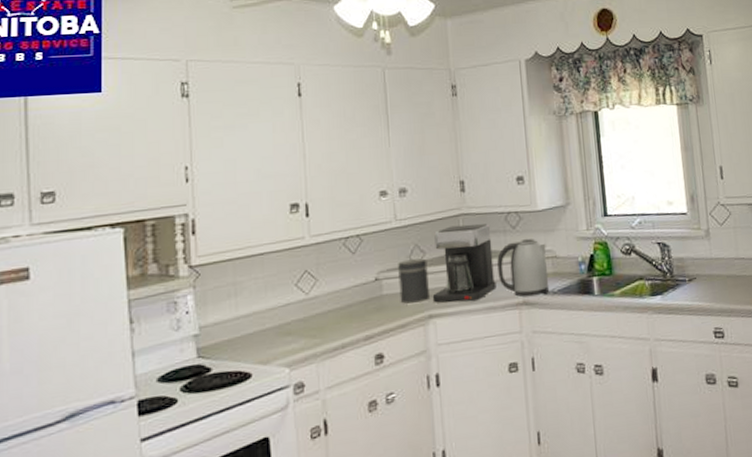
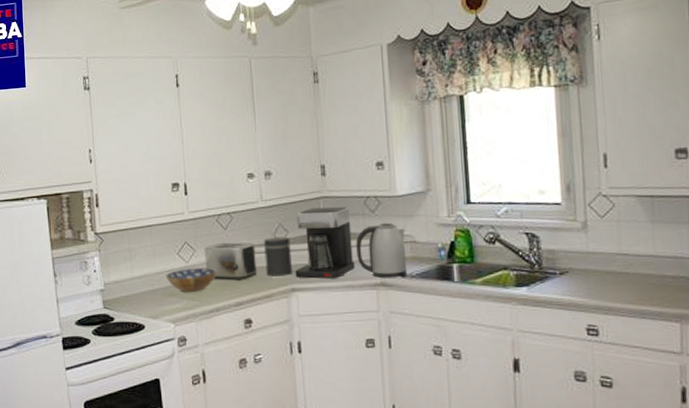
bowl: none [279,298,344,330] -> present [165,267,218,293]
toaster: none [328,267,391,313] -> present [204,242,258,281]

